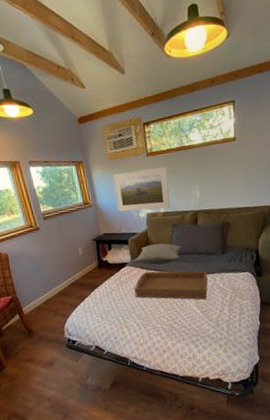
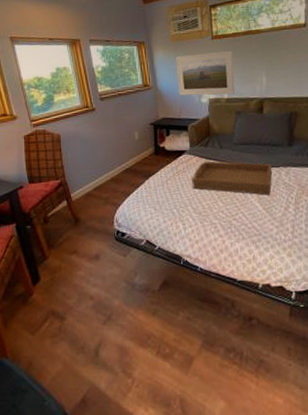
pillow: present [133,243,181,265] -> none [192,131,244,154]

